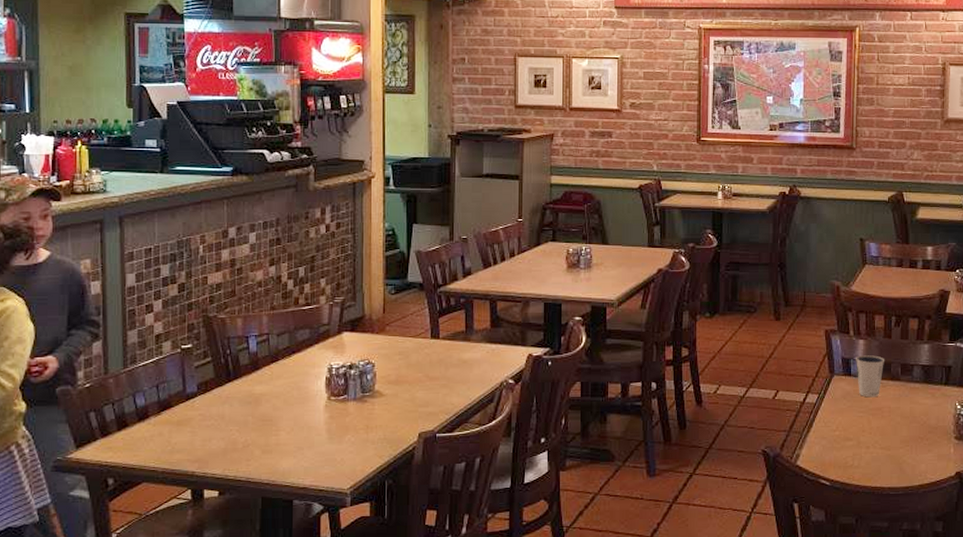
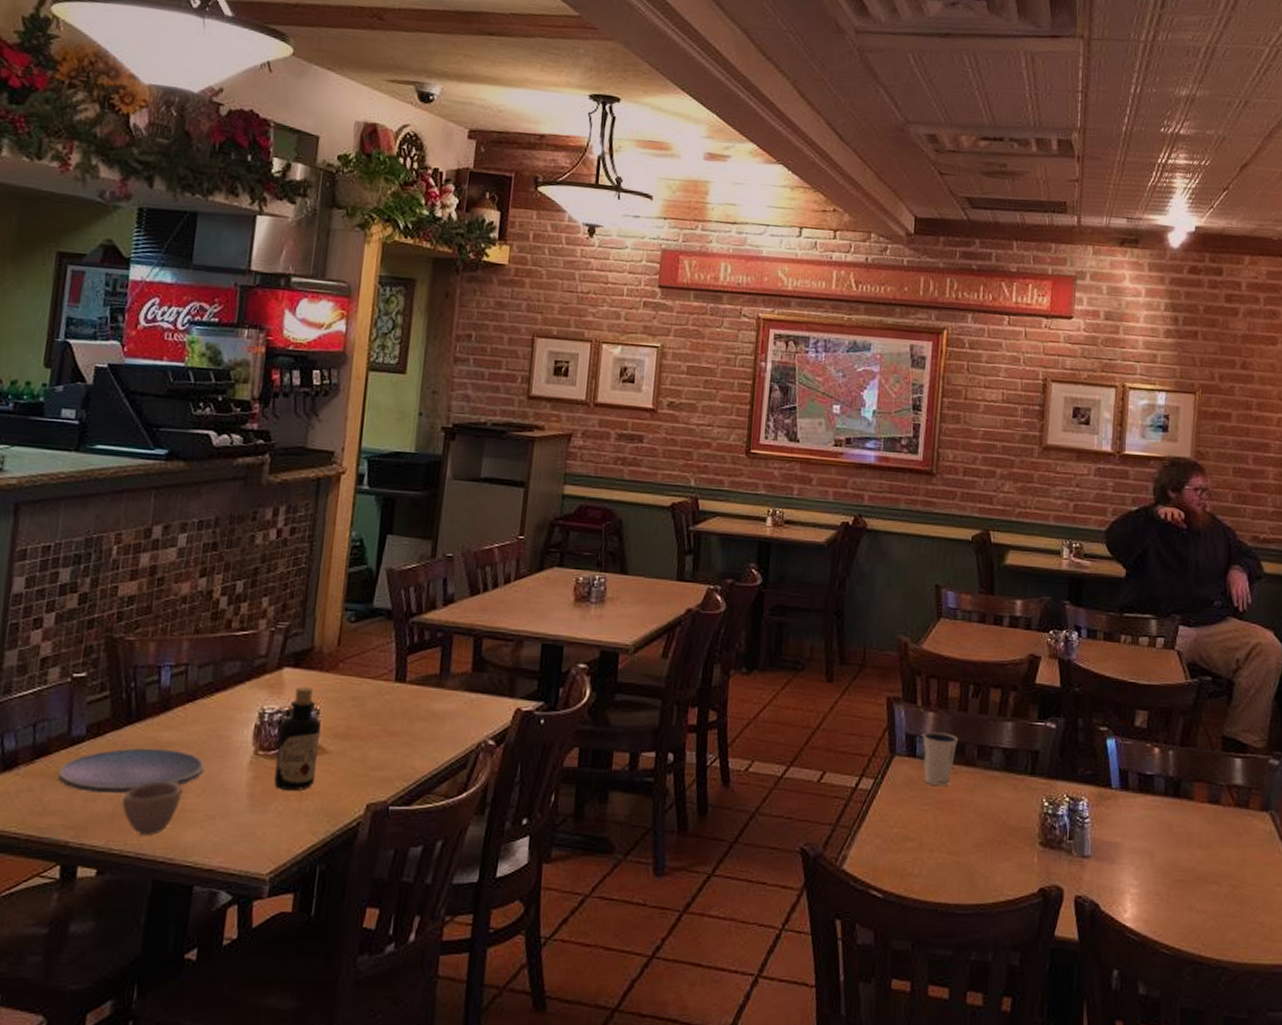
plate: none [180,399,291,435] -> present [57,747,205,795]
cup: none [231,423,275,464] -> present [122,781,182,835]
bottle: none [345,345,377,425] -> present [273,686,321,790]

